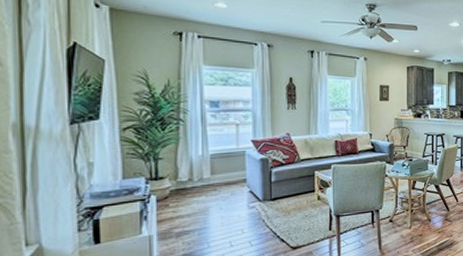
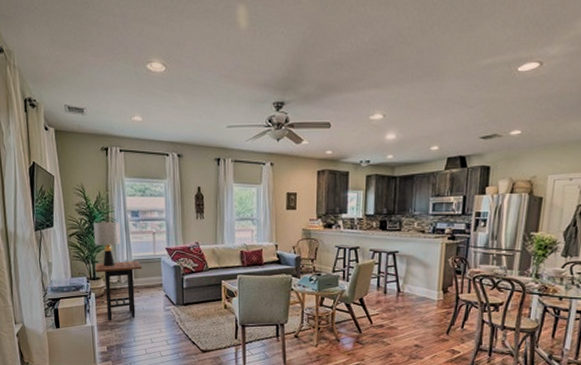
side table: none [158,154,222,226] -> present [95,260,143,320]
lamp: none [159,113,195,164] -> present [93,222,121,267]

